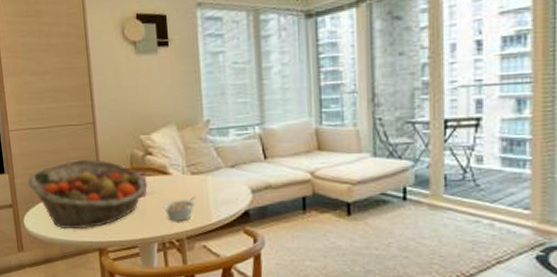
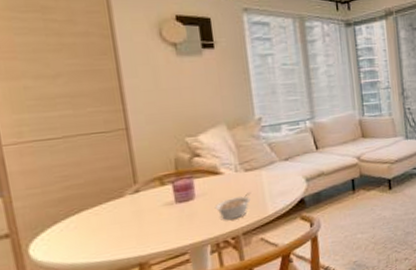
fruit basket: present [28,159,149,230] -> none [33,167,198,251]

